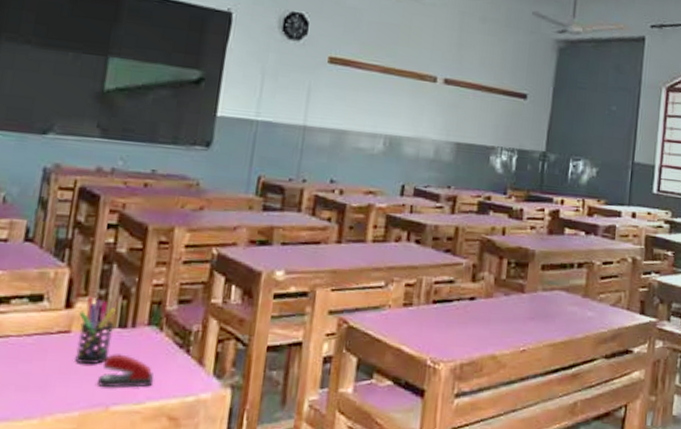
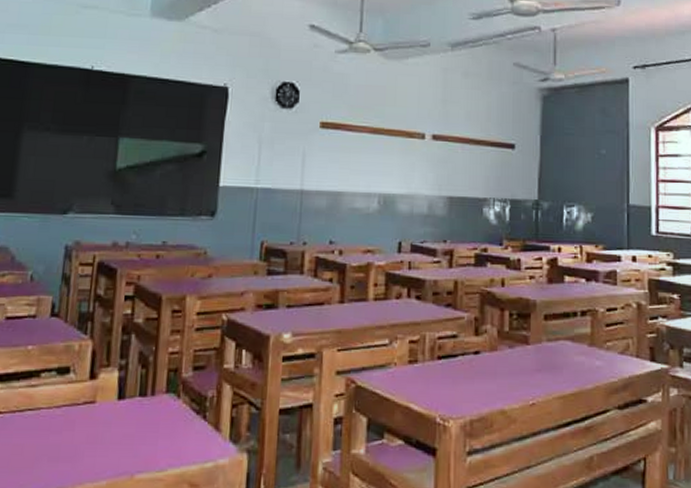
pen holder: present [75,295,116,365] -> none [101,366,136,434]
stapler: present [96,354,153,388] -> none [121,422,173,455]

